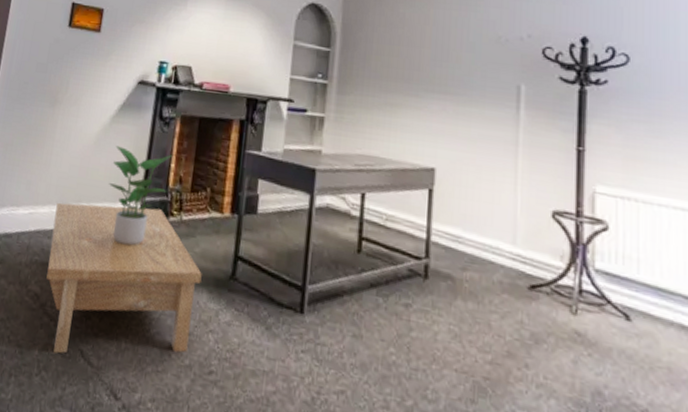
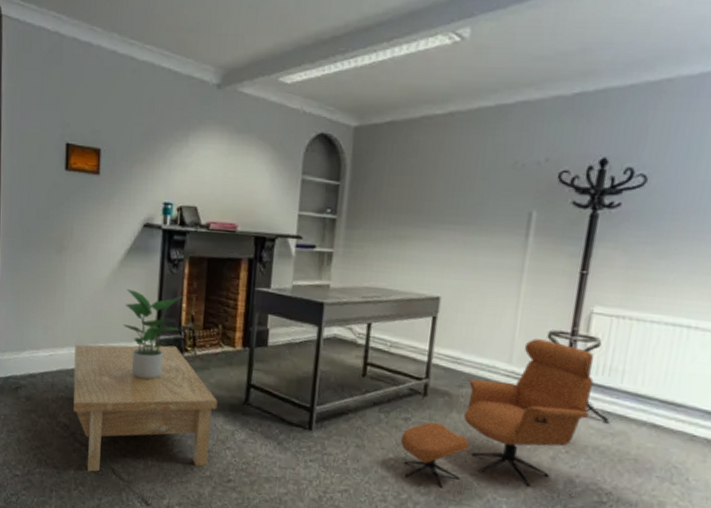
armchair: none [401,218,608,398] -> present [400,339,594,488]

